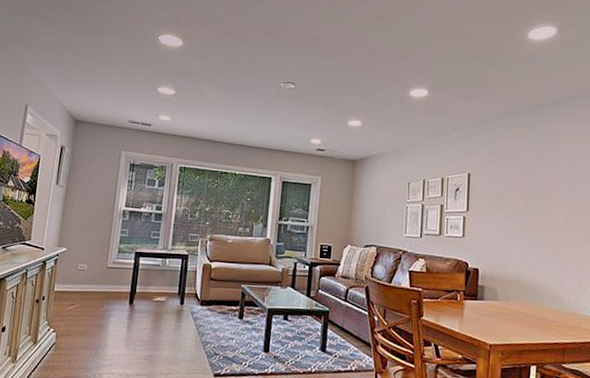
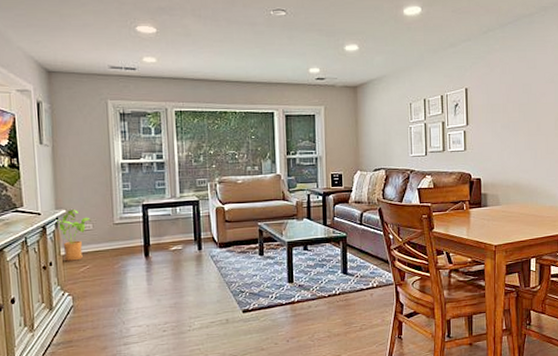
house plant: none [56,248,87,299] -> present [57,210,91,261]

